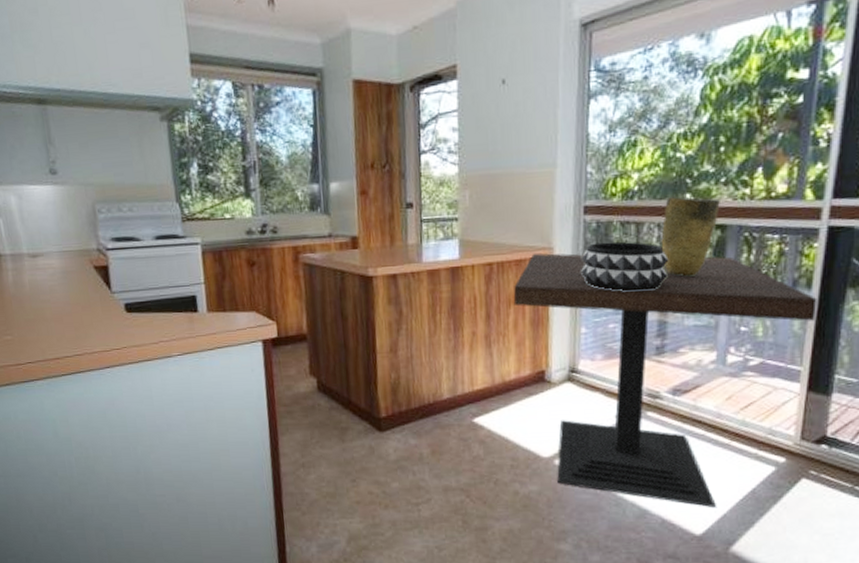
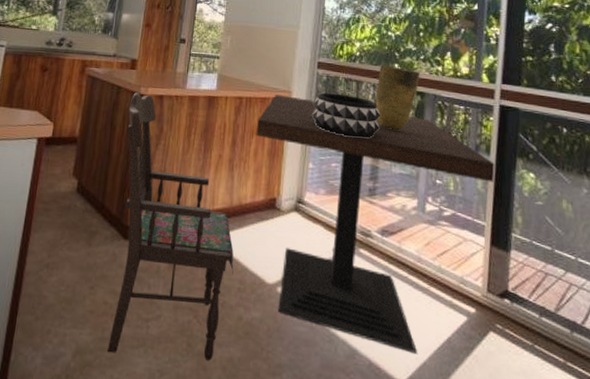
dining chair: none [358,275,504,537] -> present [107,92,234,361]

